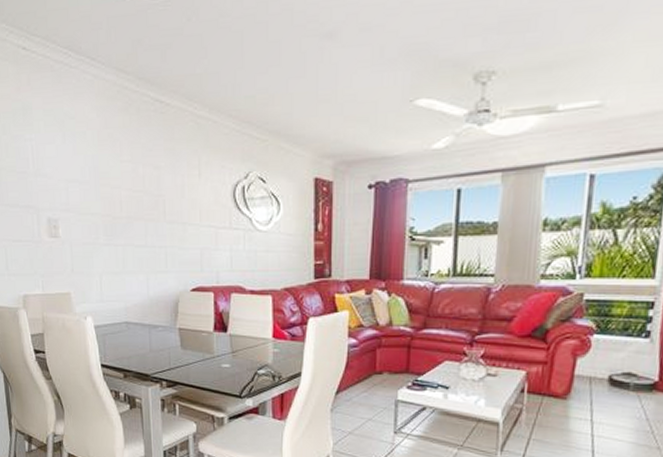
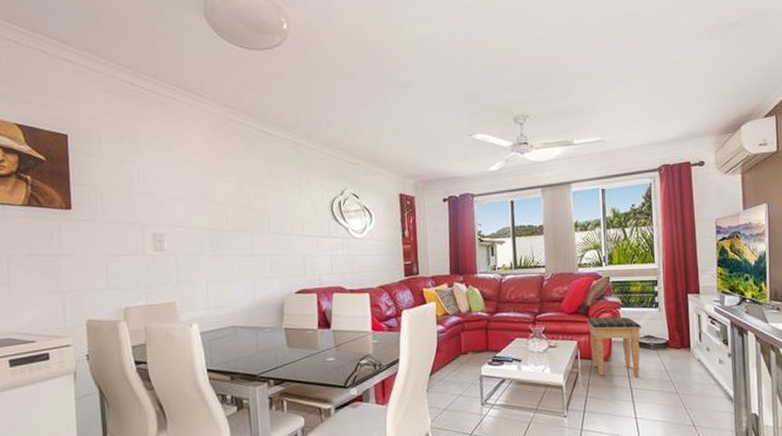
footstool: none [543,343,620,423] -> present [587,317,641,377]

